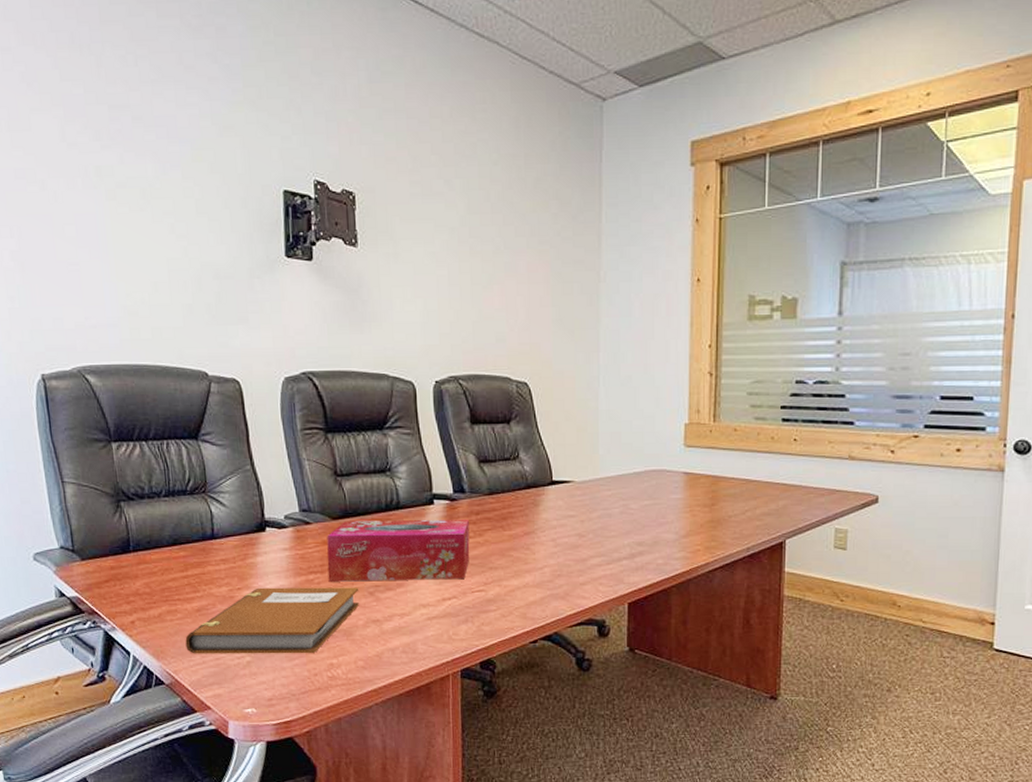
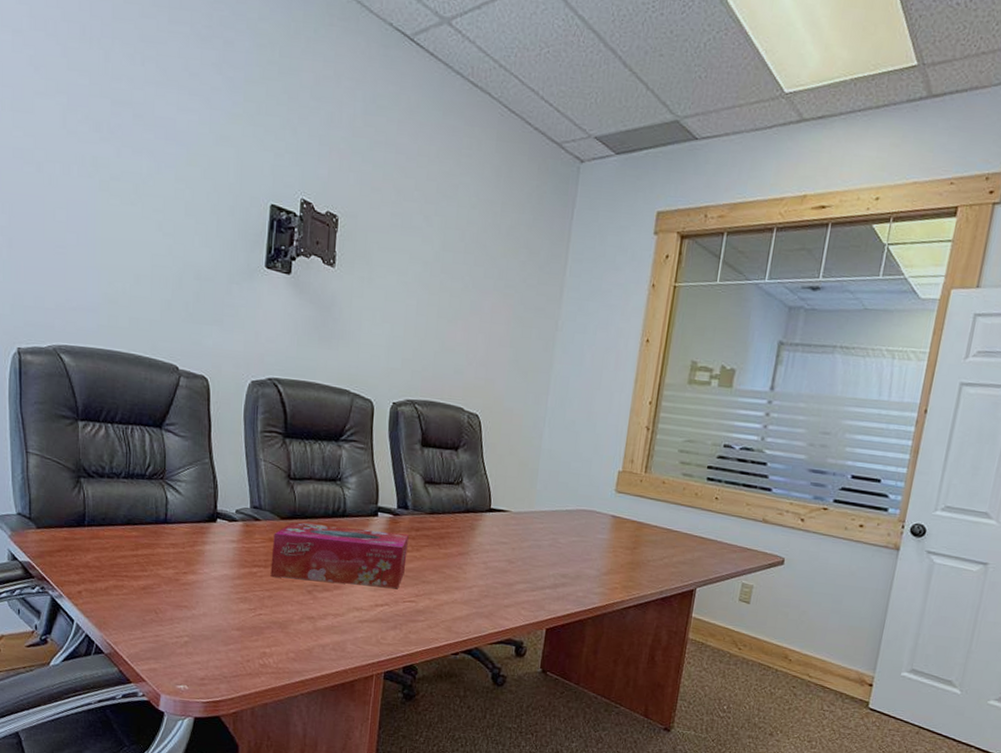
notebook: present [185,587,359,654] -> none [128,574,299,642]

